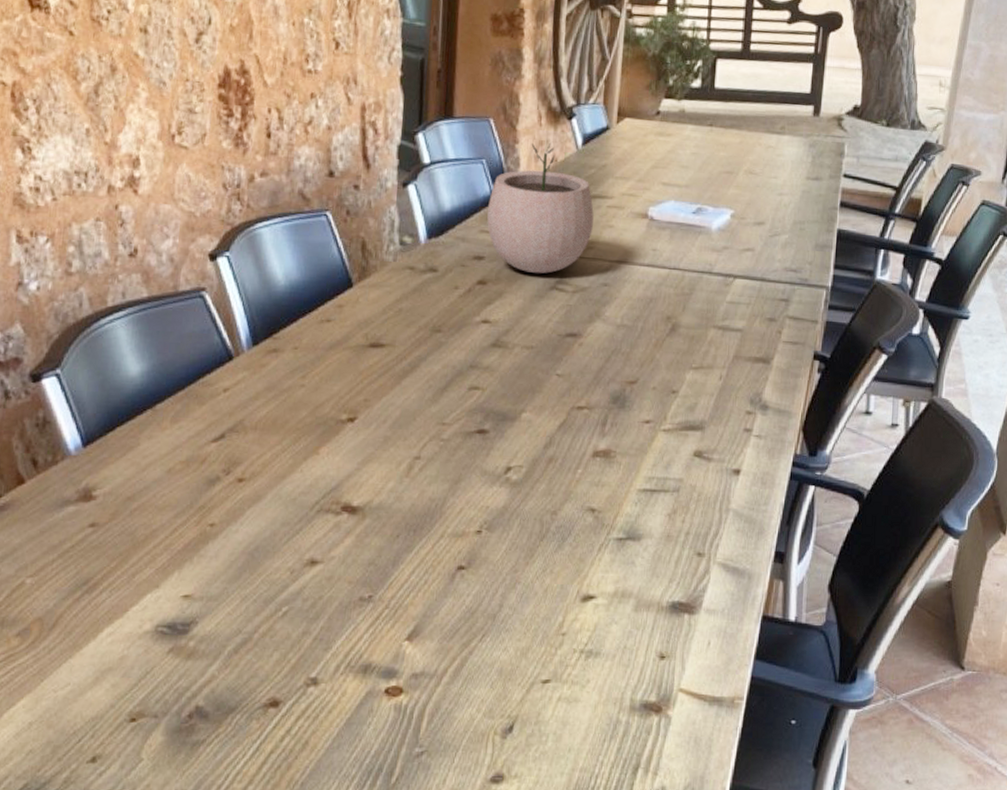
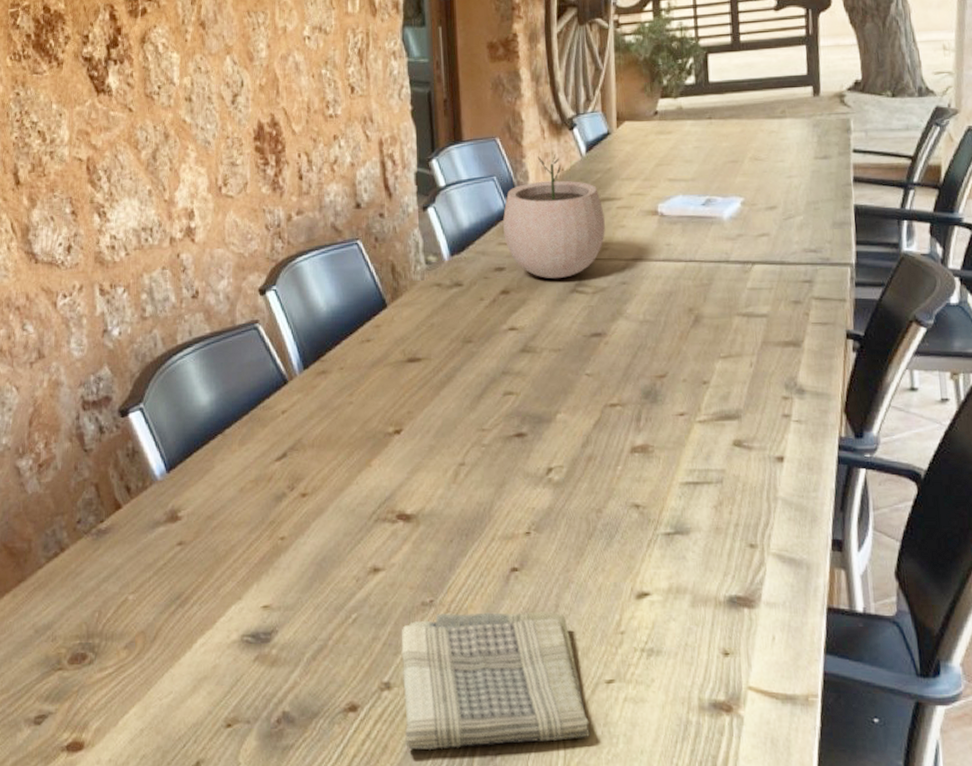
dish towel: none [328,608,521,747] -> present [401,611,591,751]

